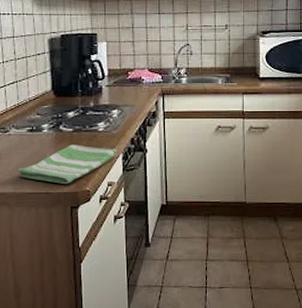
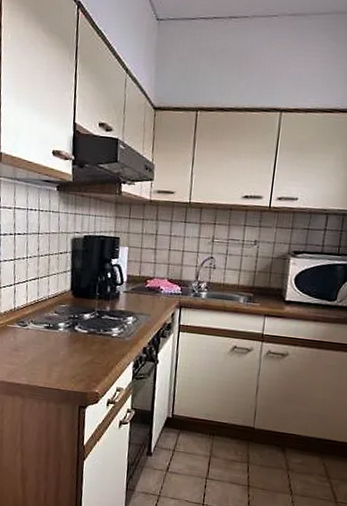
dish towel: present [16,145,117,184] -> none [31,346,128,383]

